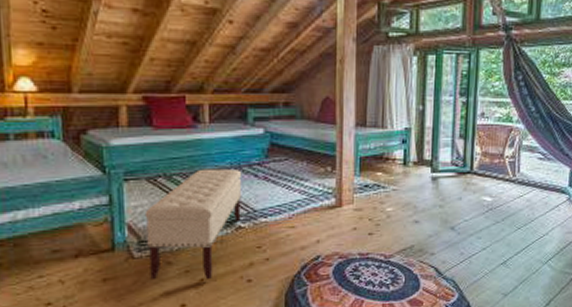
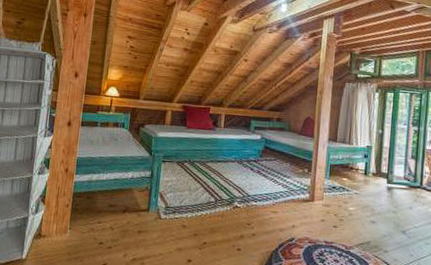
bench: present [144,168,242,280] -> none [170,160,242,244]

